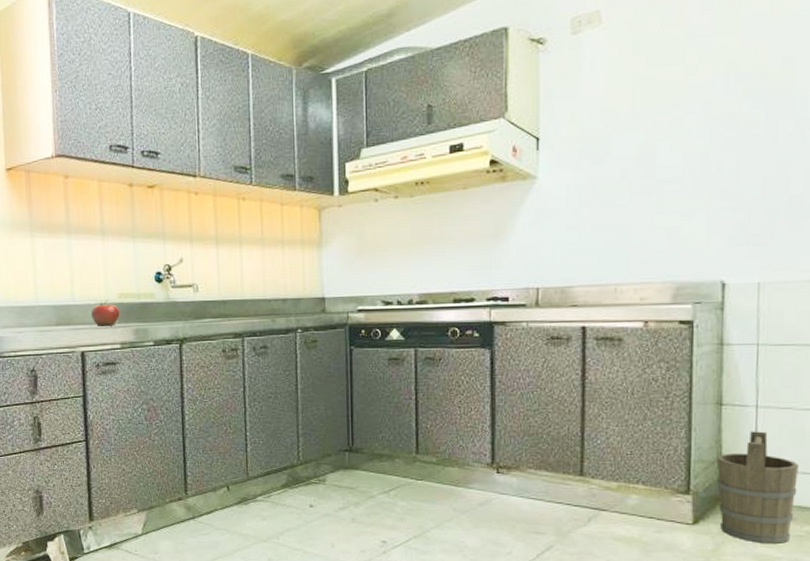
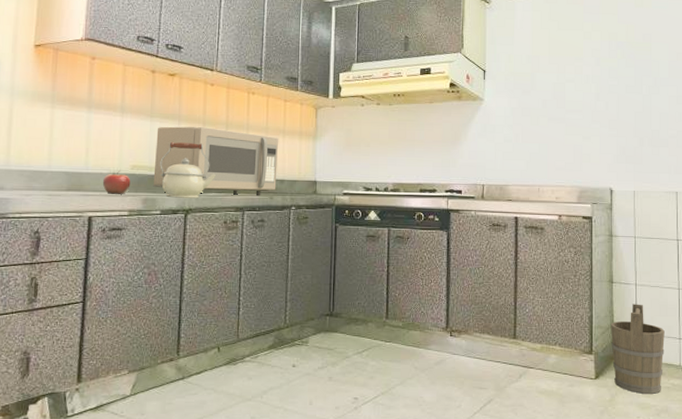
microwave: none [141,244,278,320] -> present [153,126,279,197]
kettle: none [148,263,209,327] -> present [160,141,215,198]

